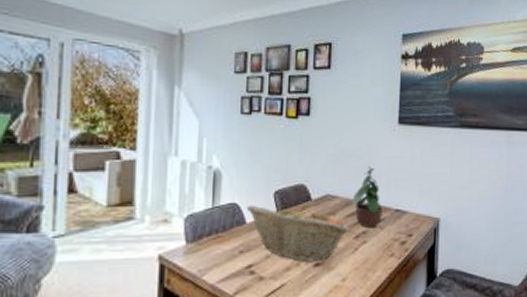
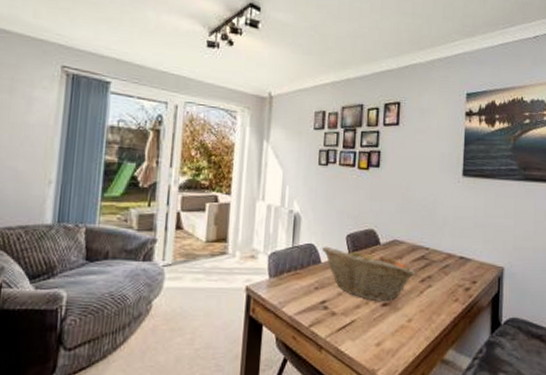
potted plant: present [351,165,384,229] -> none [417,214,449,274]

